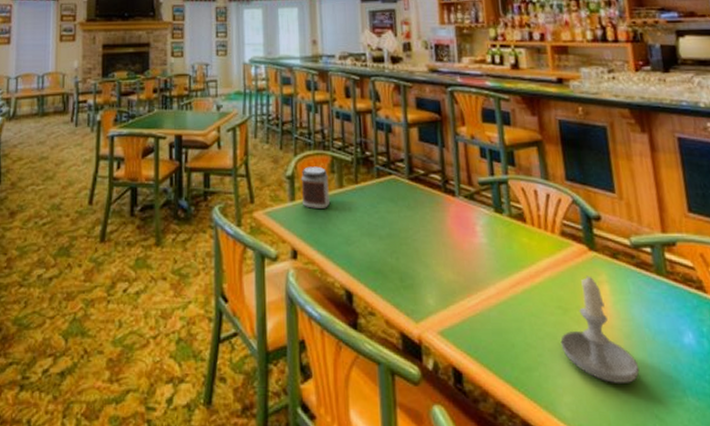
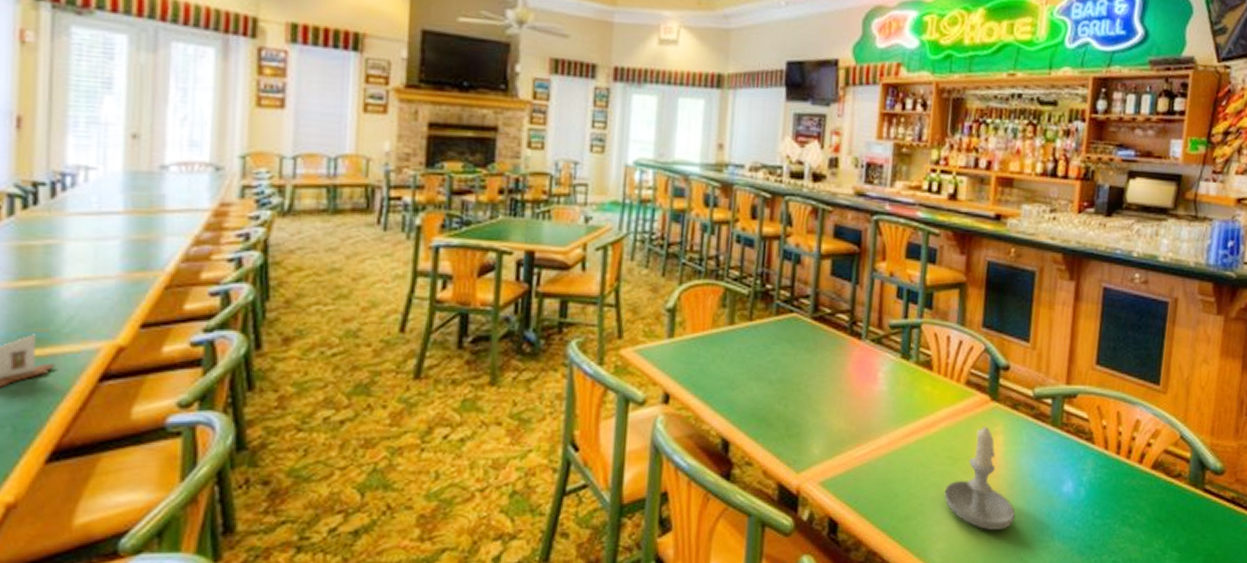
jar: present [301,166,331,209] -> none [682,298,718,348]

